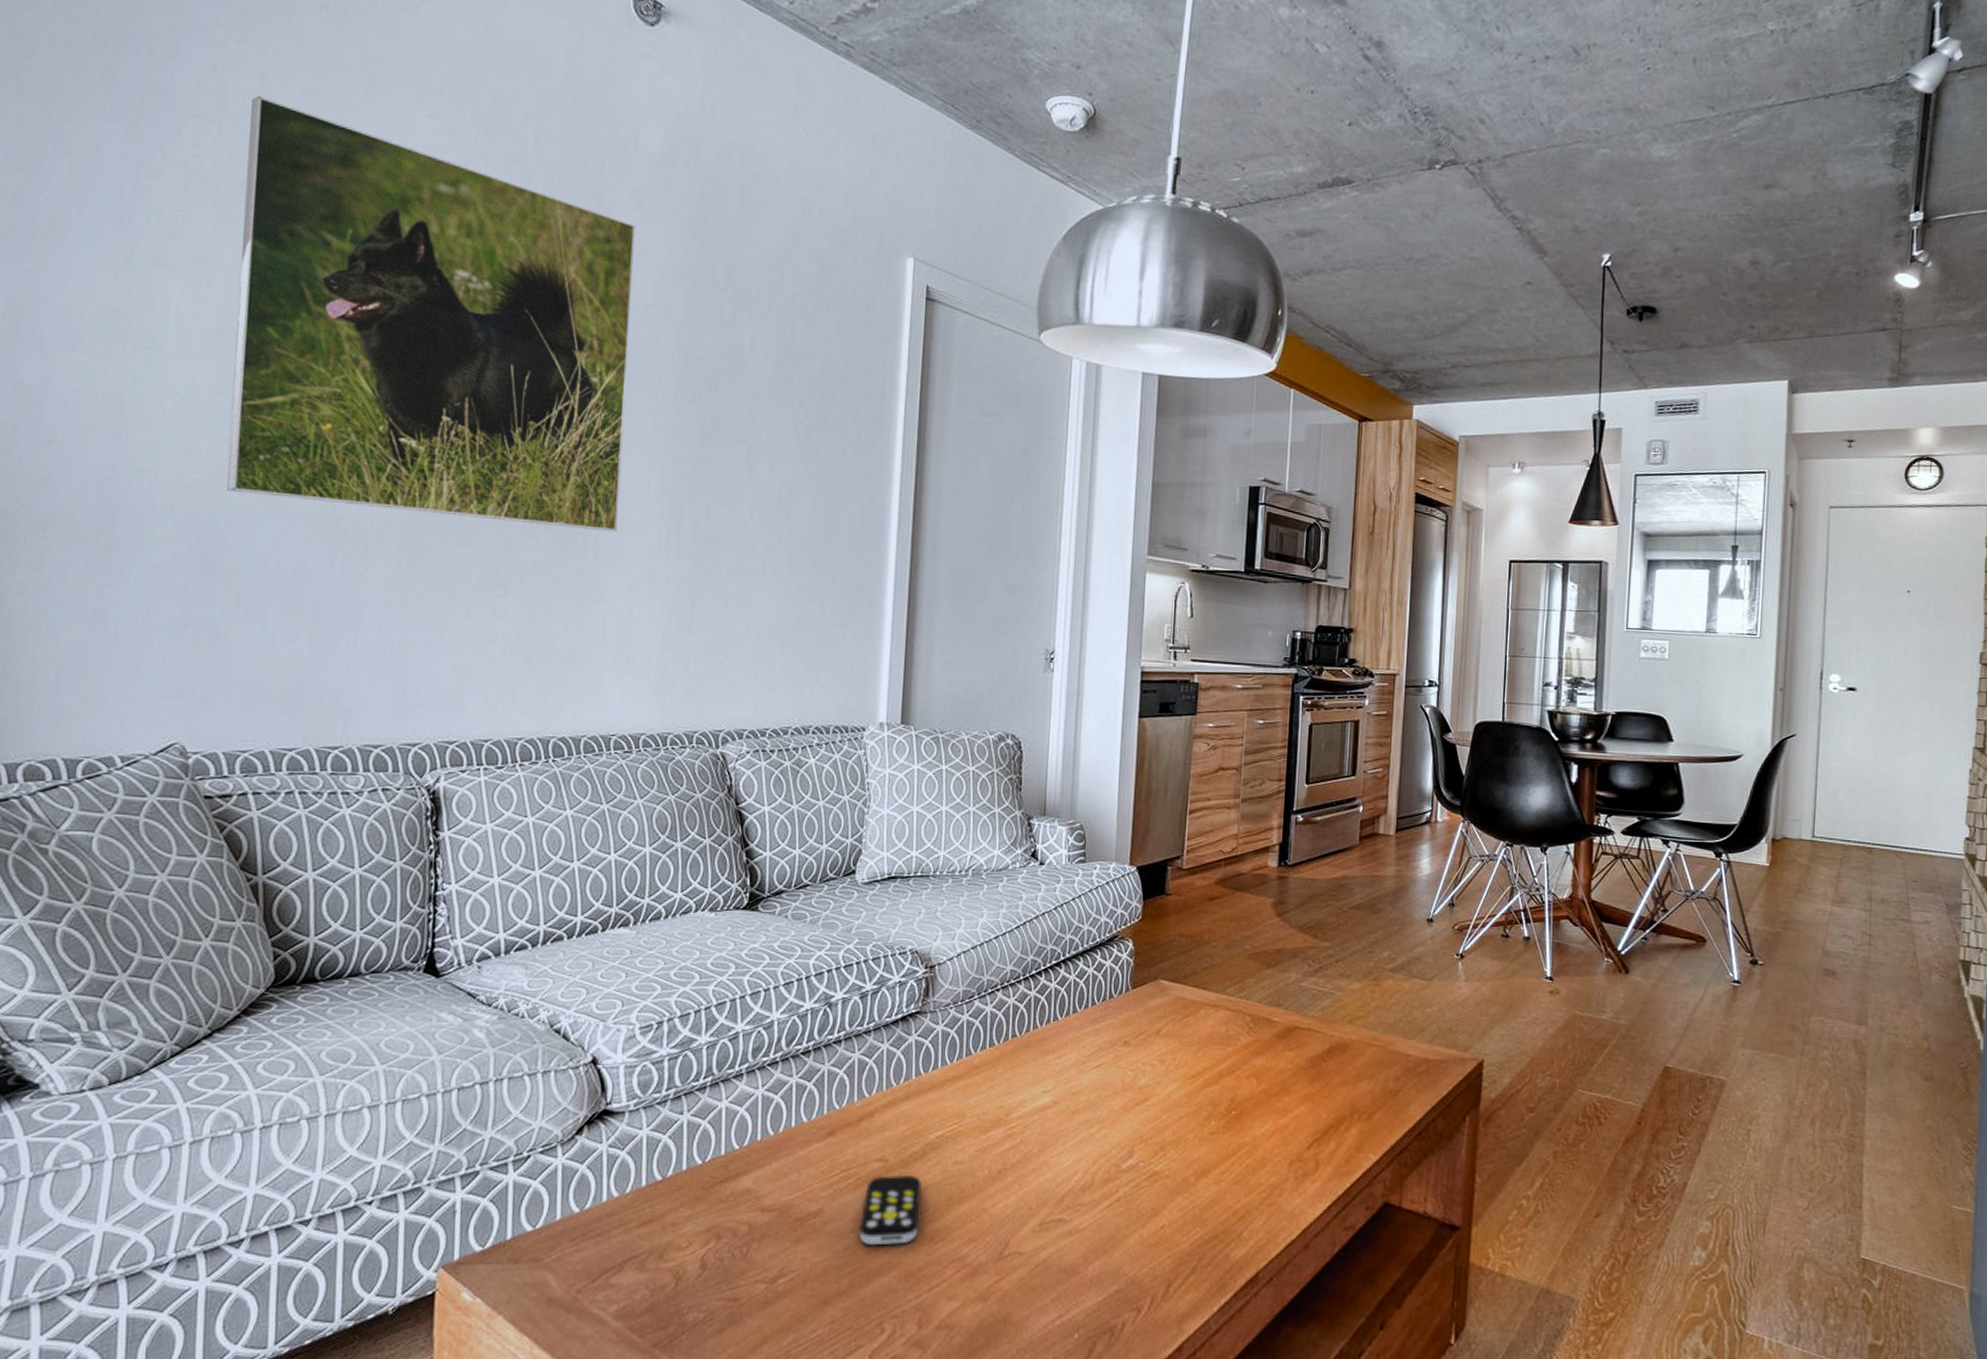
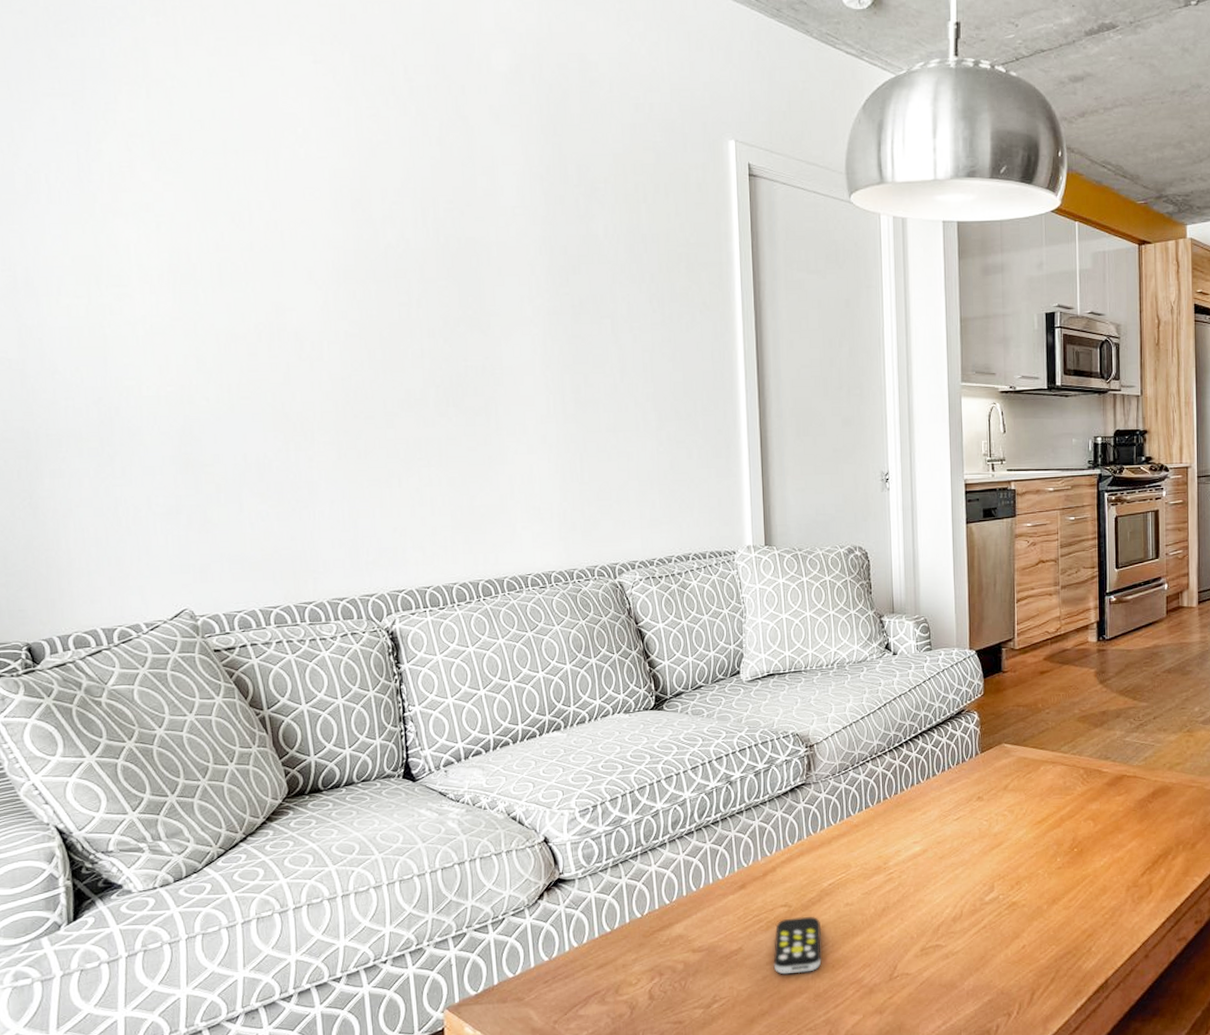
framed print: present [227,95,636,532] -> none [170,60,512,405]

